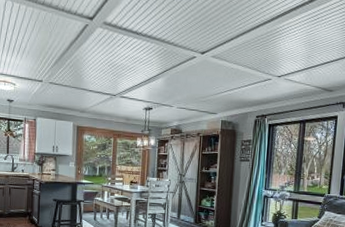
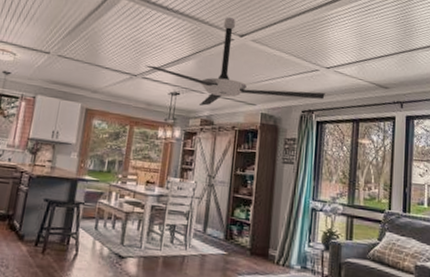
ceiling fan: none [122,37,276,117] -> present [145,17,325,106]

